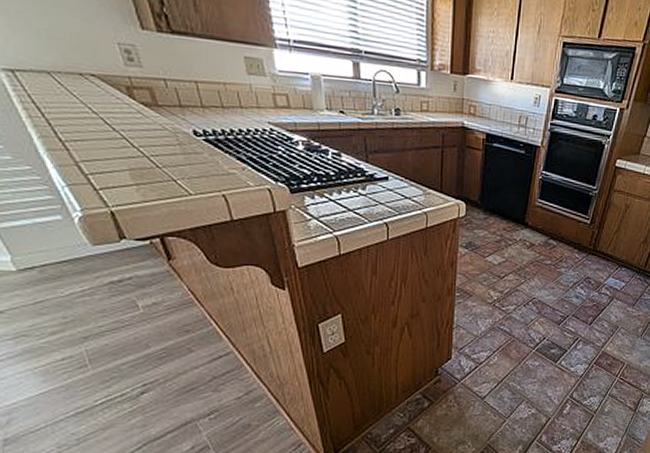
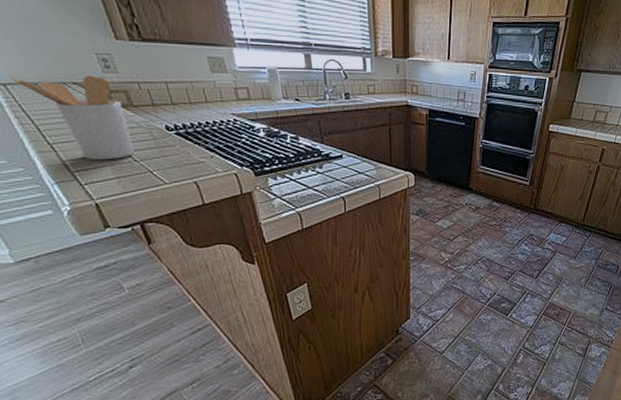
utensil holder: none [20,63,157,164] -> present [11,76,134,161]

